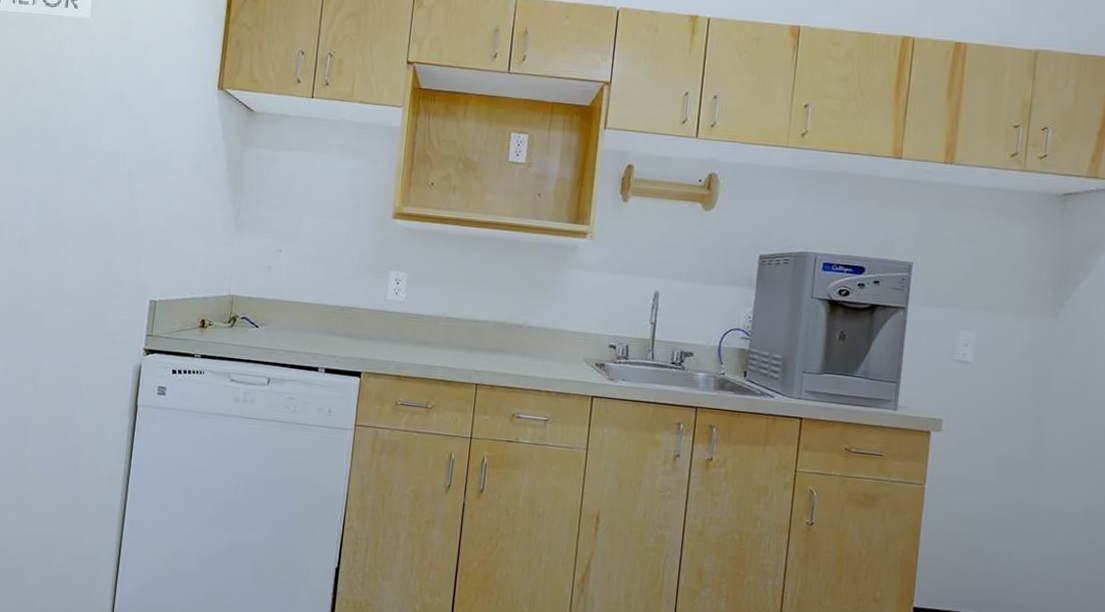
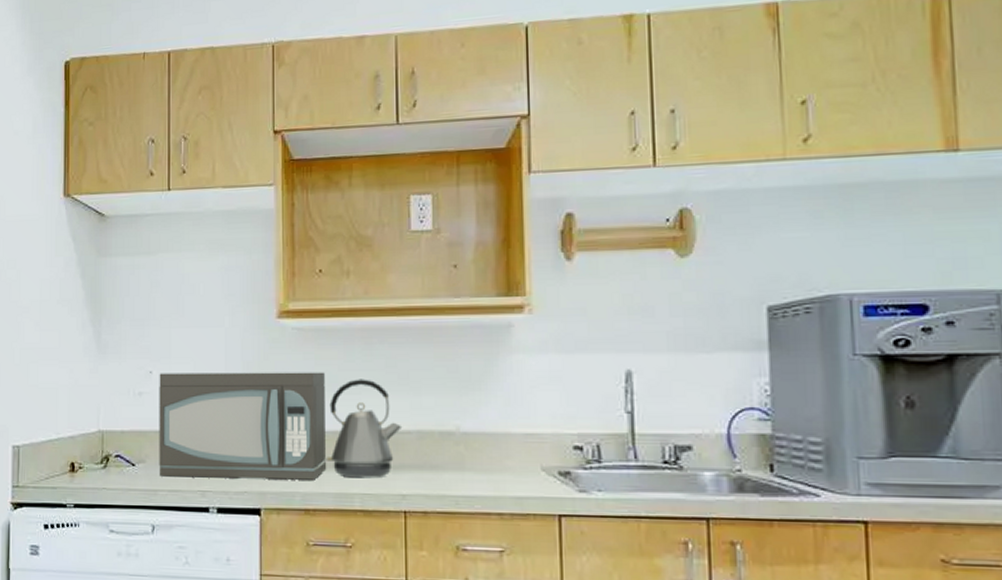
microwave: none [278,252,426,353] -> present [159,372,327,480]
kettle: none [419,275,483,356] -> present [326,379,403,479]

